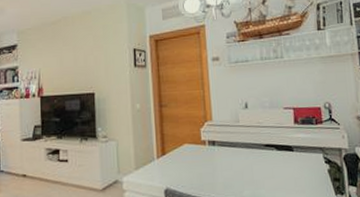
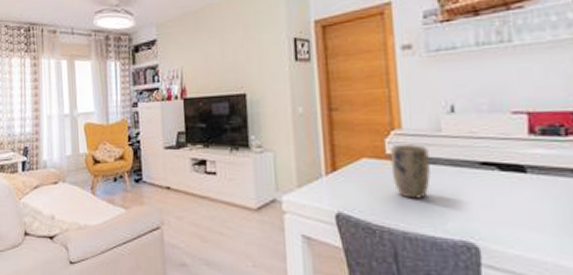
plant pot: none [204,132,232,174] -> present [390,144,431,199]

